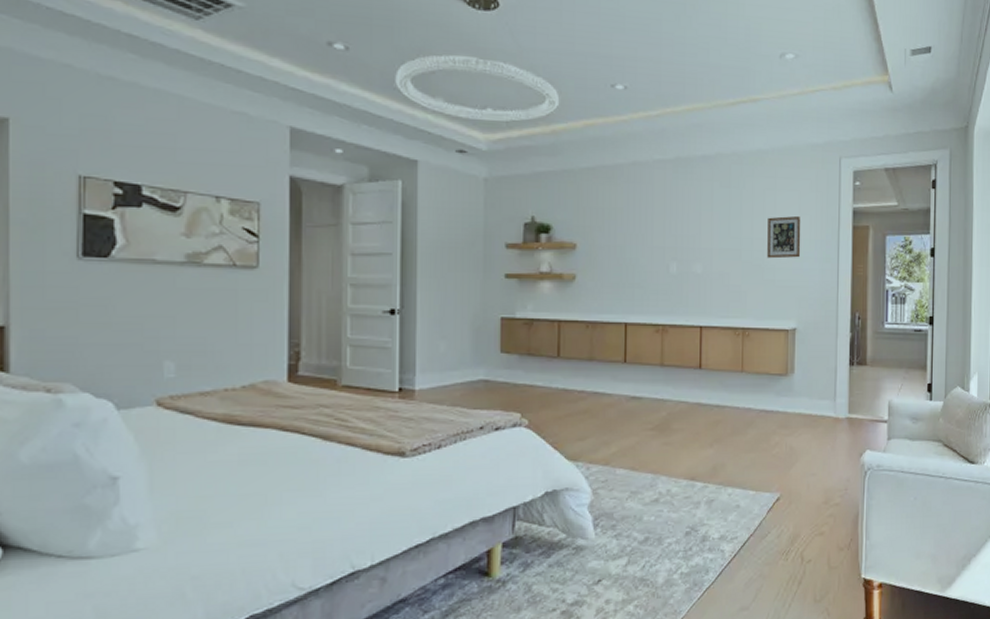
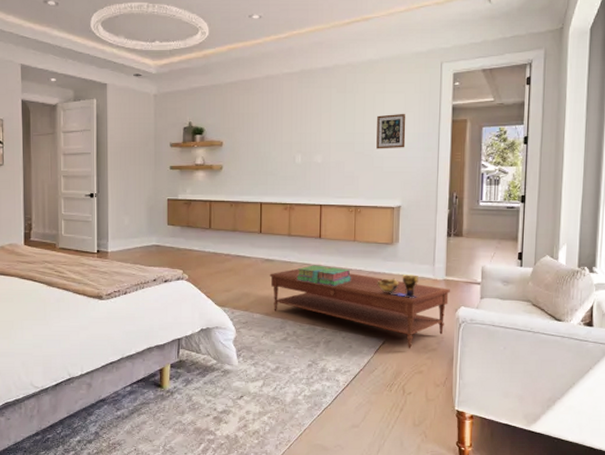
coffee table: none [636,408,854,505] -> present [269,268,450,349]
stack of books: none [671,403,739,429] -> present [296,265,352,286]
decorative bowl: none [769,412,818,442] -> present [377,275,418,298]

